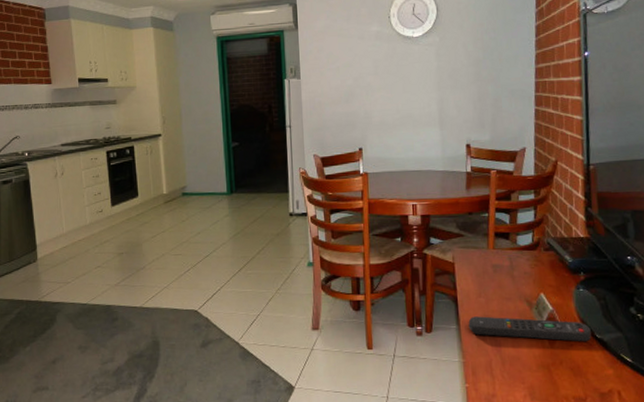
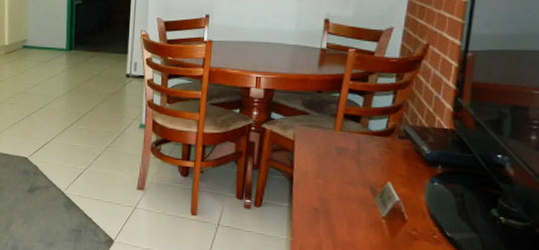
remote control: present [468,316,591,342] -> none [301,197,441,238]

